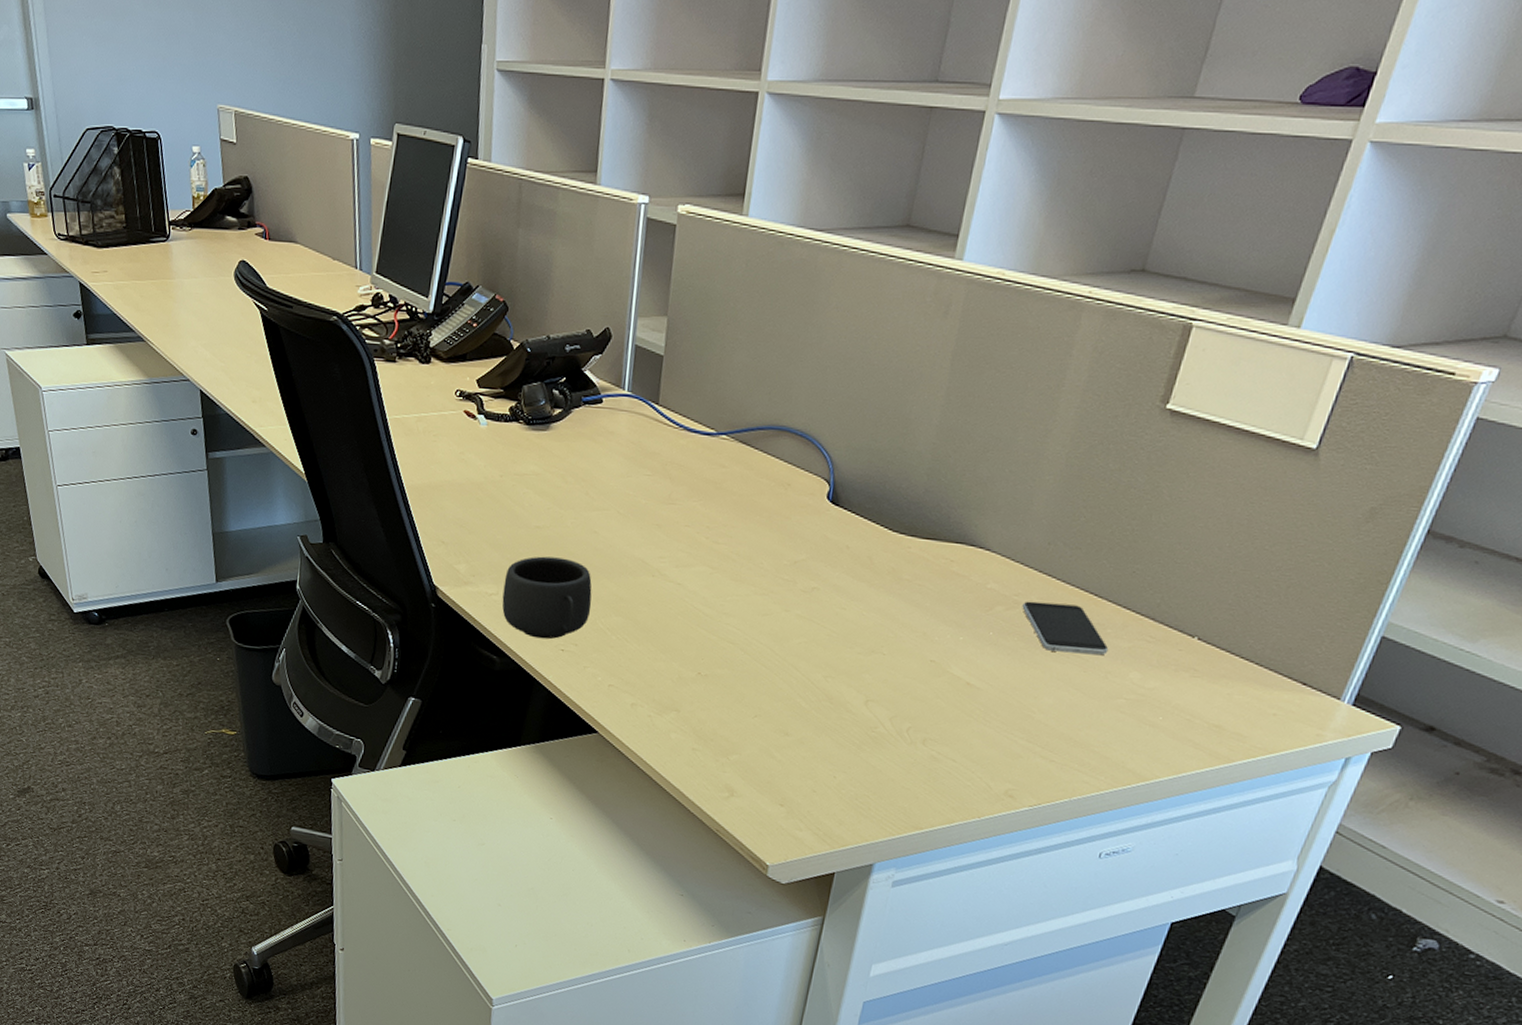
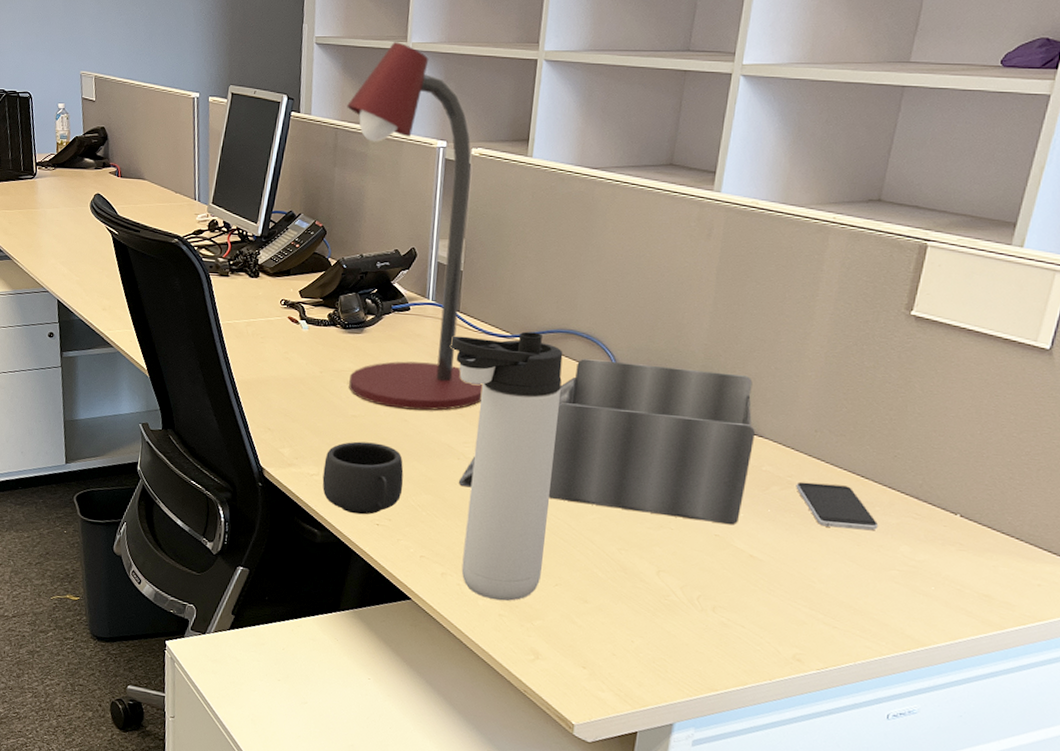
desk lamp: none [532,68,683,521] -> present [347,42,483,411]
thermos bottle: none [647,428,774,734] -> present [451,331,563,601]
desk organizer: none [652,460,984,650] -> present [458,359,756,525]

